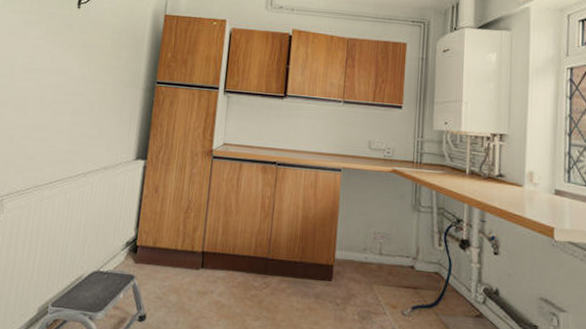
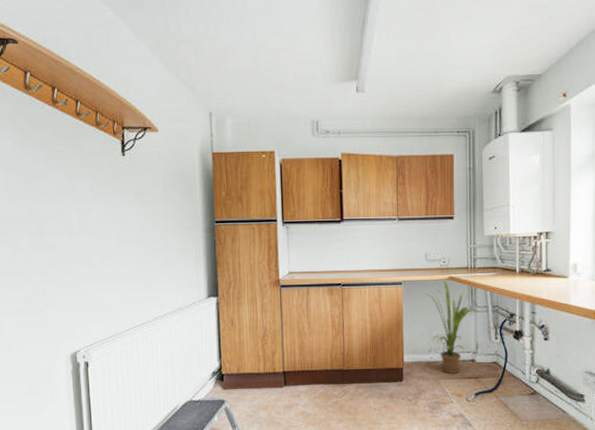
house plant: none [363,170,421,280] -> present [423,278,475,374]

